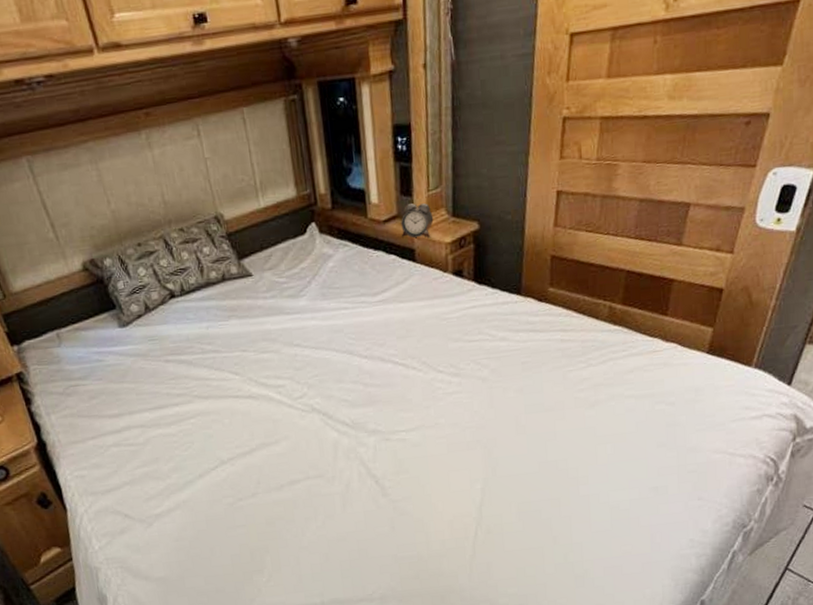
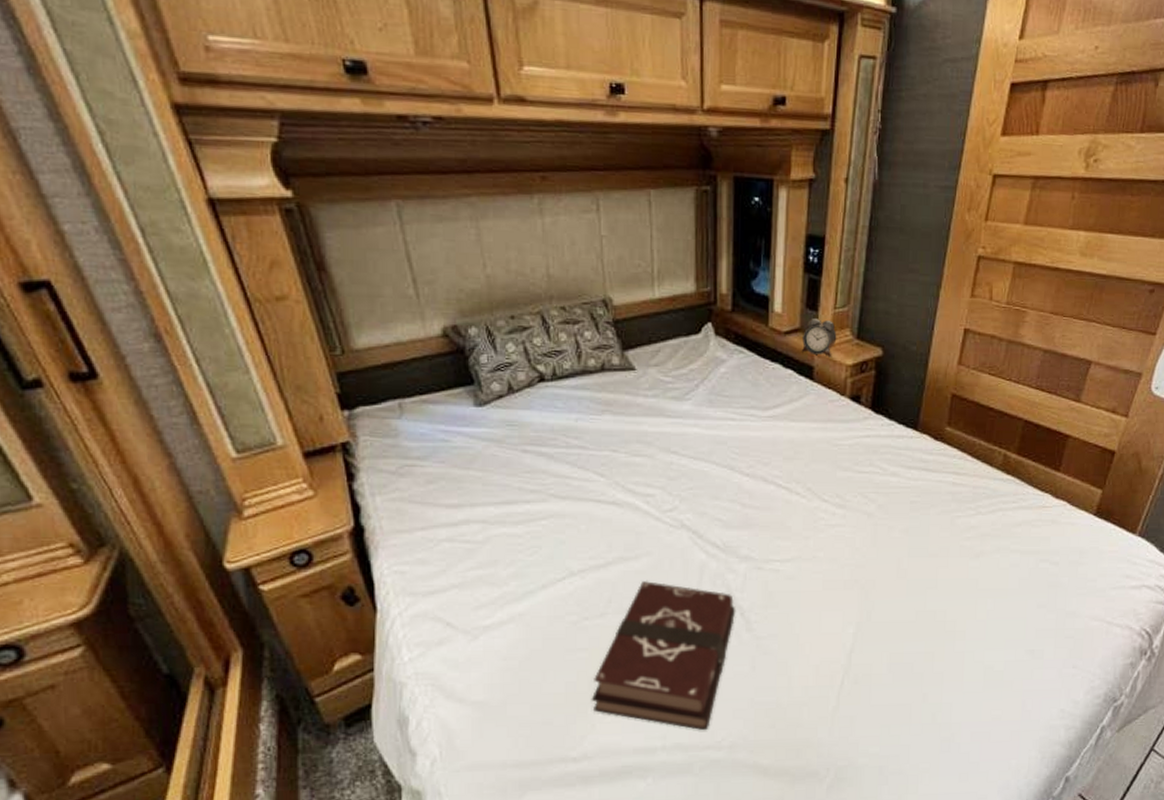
hardback book: none [254,460,371,586] -> present [591,580,736,731]

